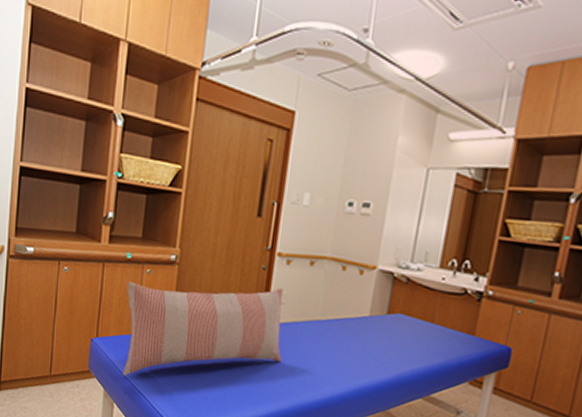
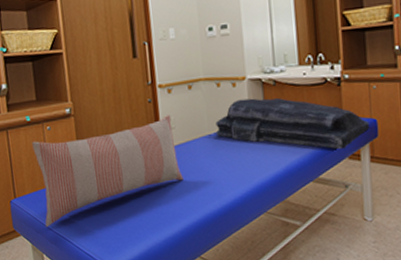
blanket: none [328,289,503,373] -> present [215,98,370,150]

